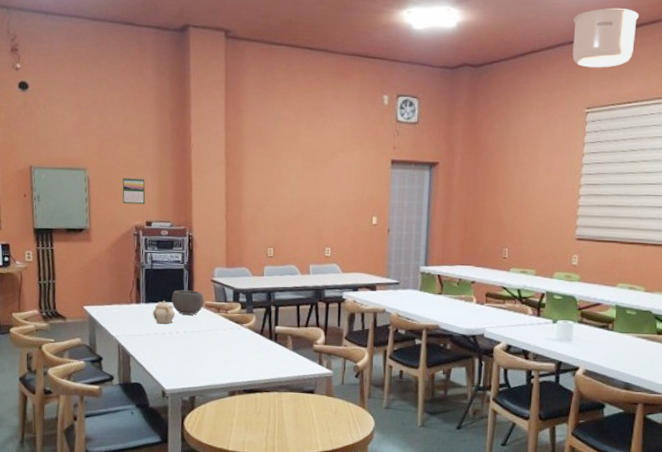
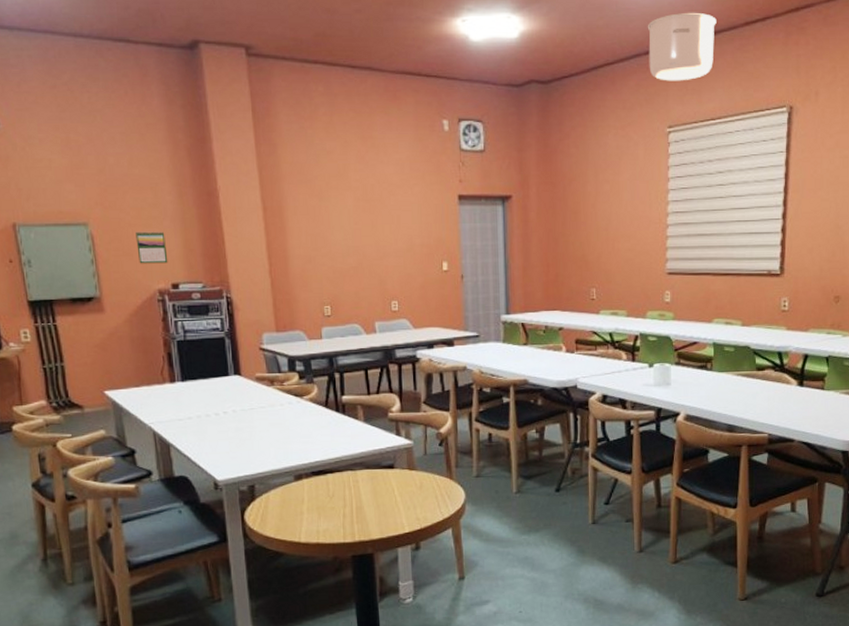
teapot: present [153,301,176,324] -> none [192,377,221,405]
bowl: present [171,290,204,315] -> none [213,362,254,391]

